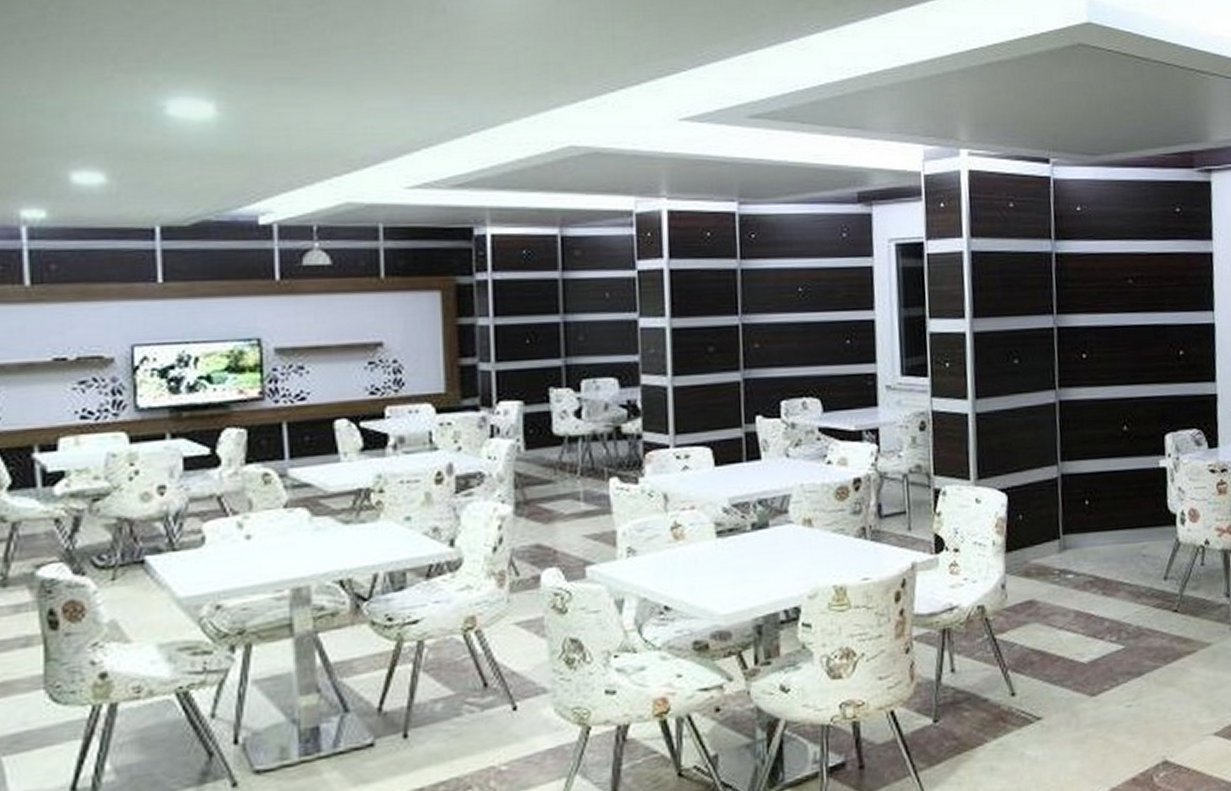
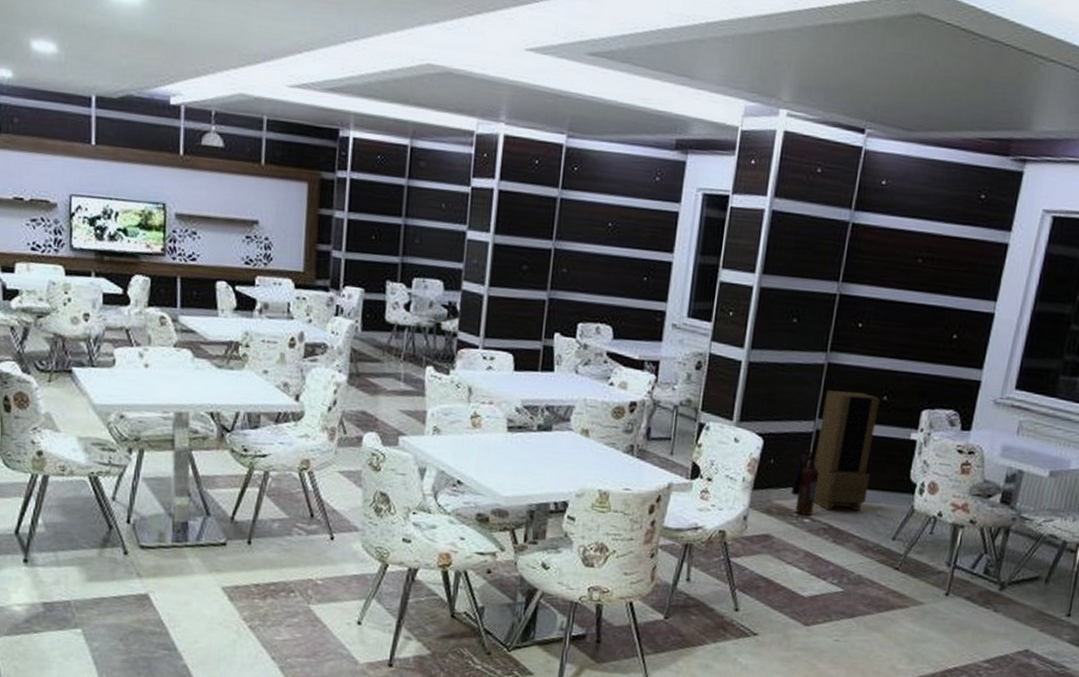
fire extinguisher: none [1047,498,1075,572] -> present [790,450,820,516]
storage cabinet: none [1063,426,1128,561] -> present [813,390,880,512]

